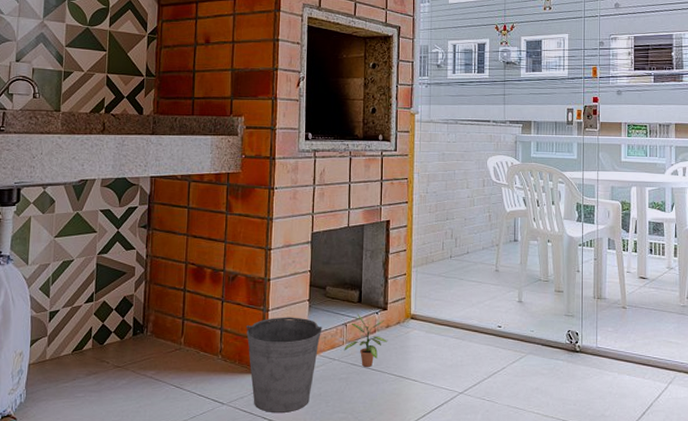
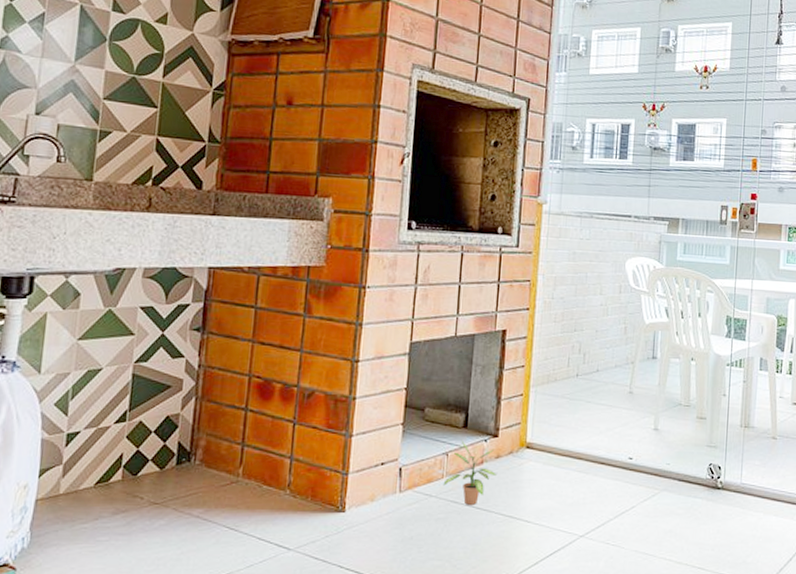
bucket: present [245,317,322,413] -> none [322,443,418,560]

